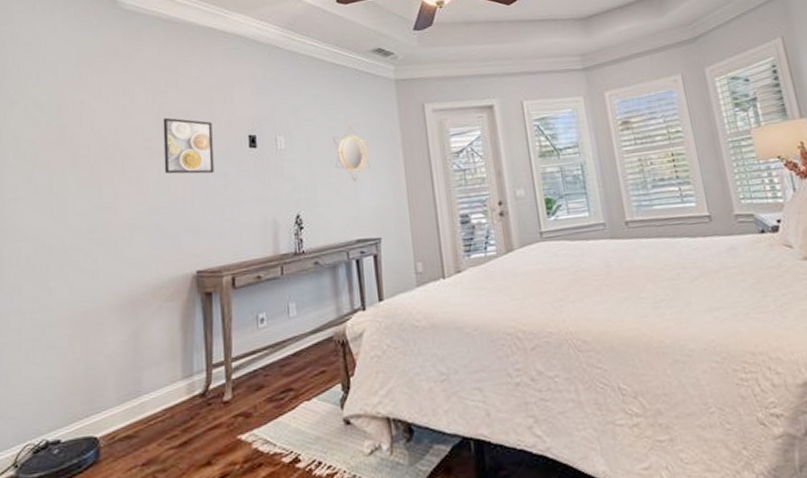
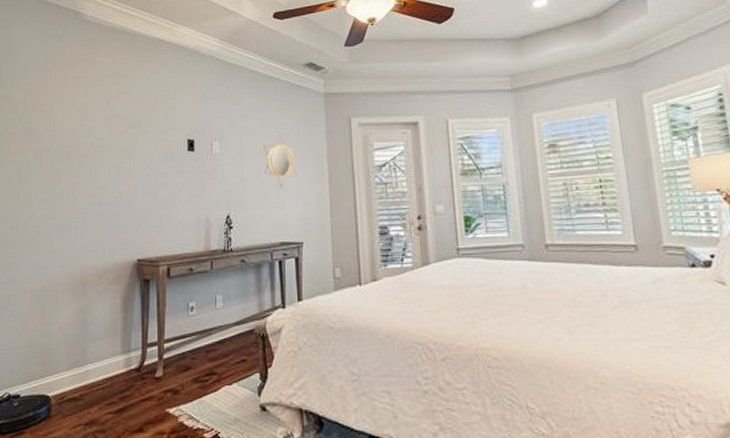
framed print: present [163,117,214,174] -> none [113,119,156,173]

